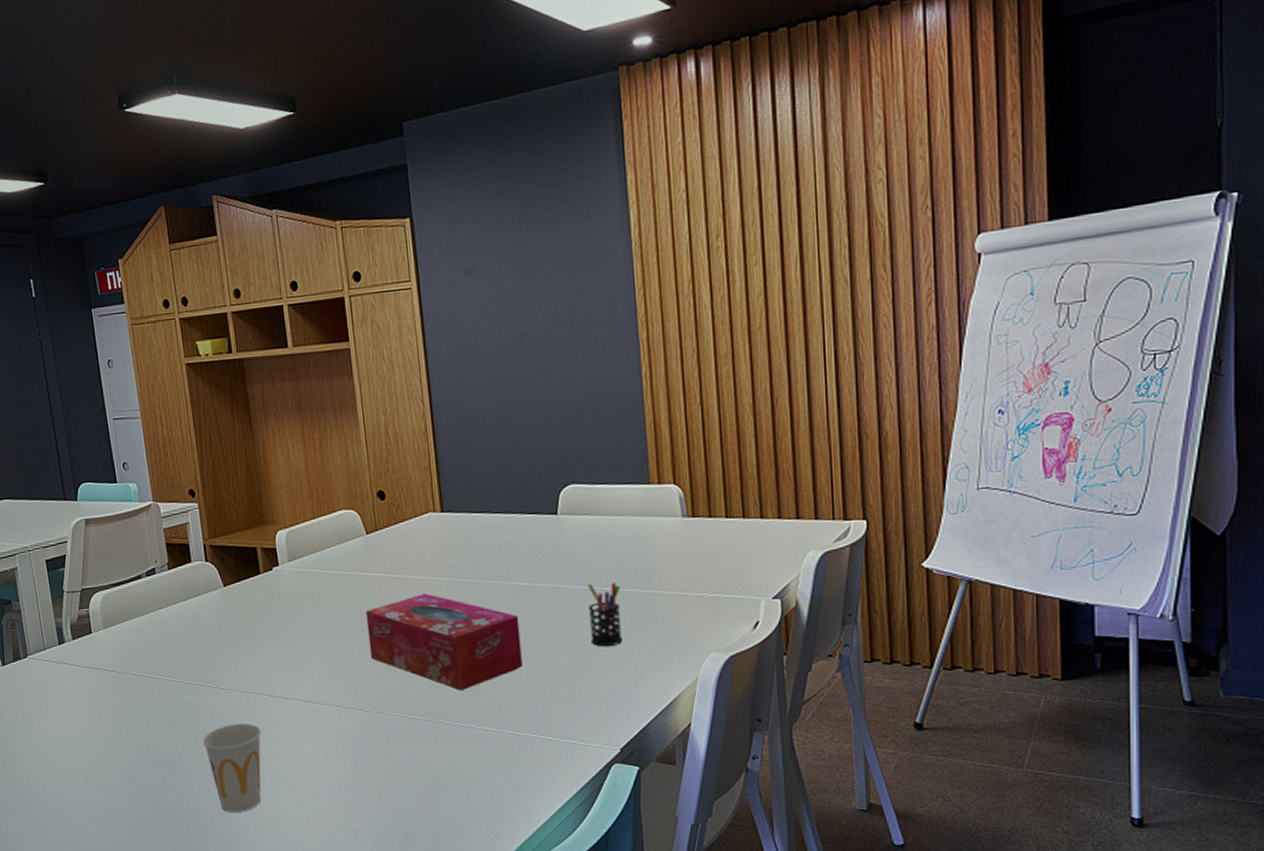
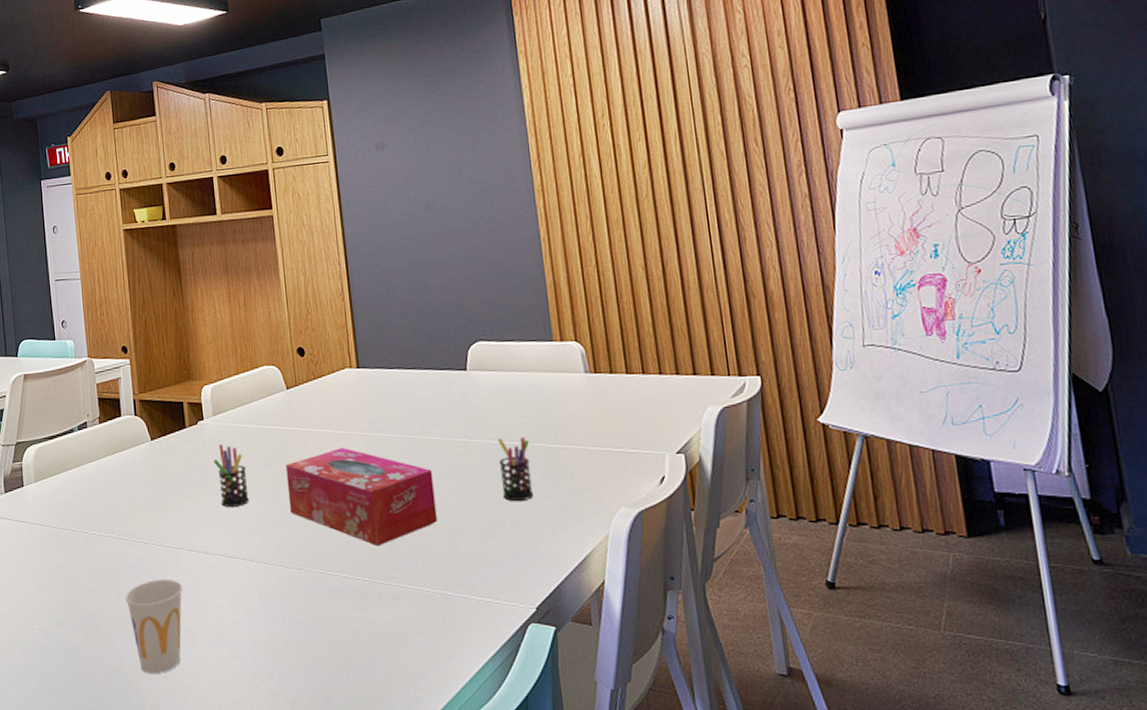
pen holder: none [290,590,328,653] -> present [213,444,249,507]

